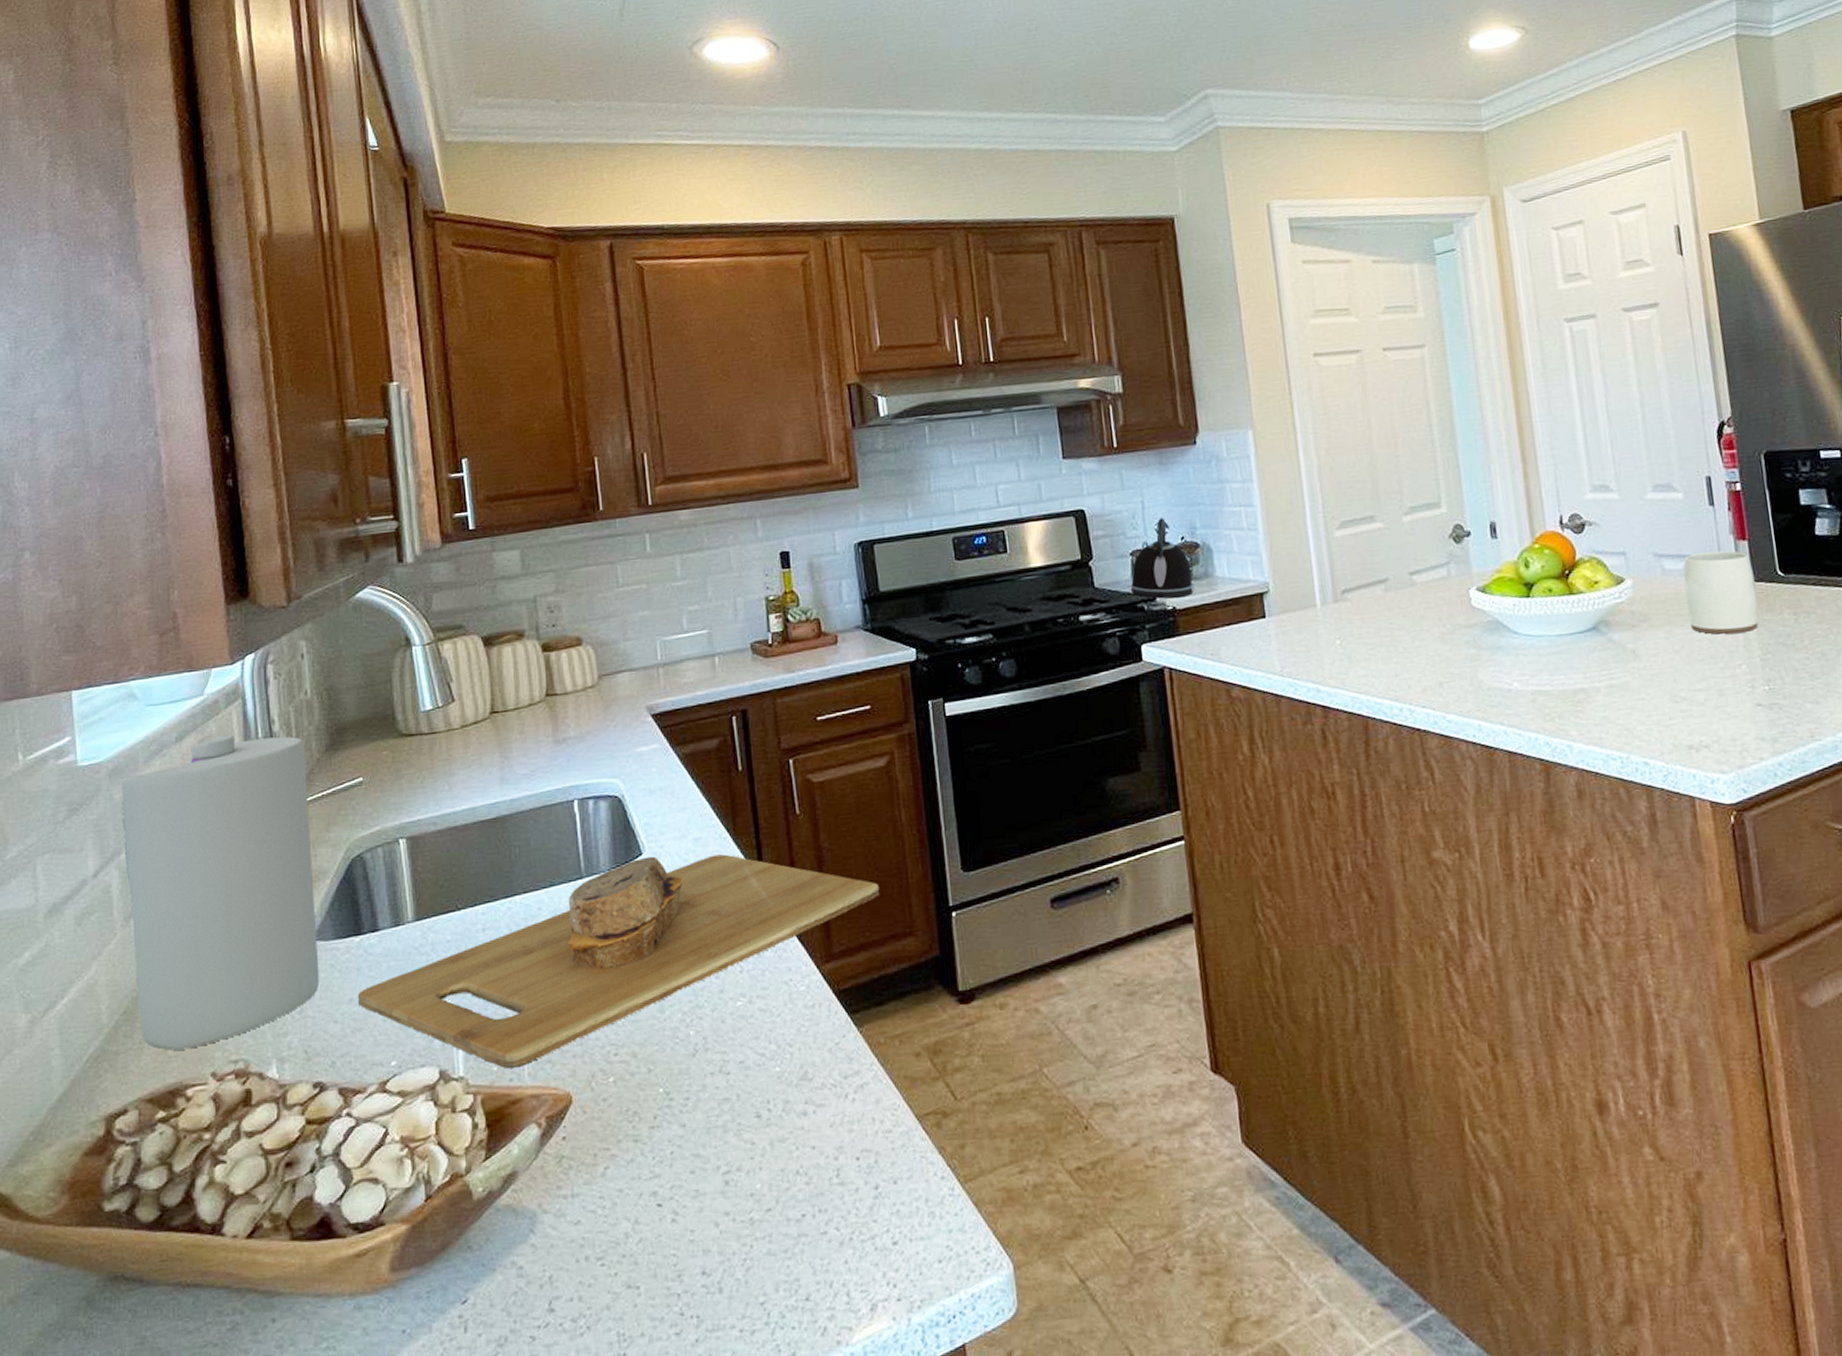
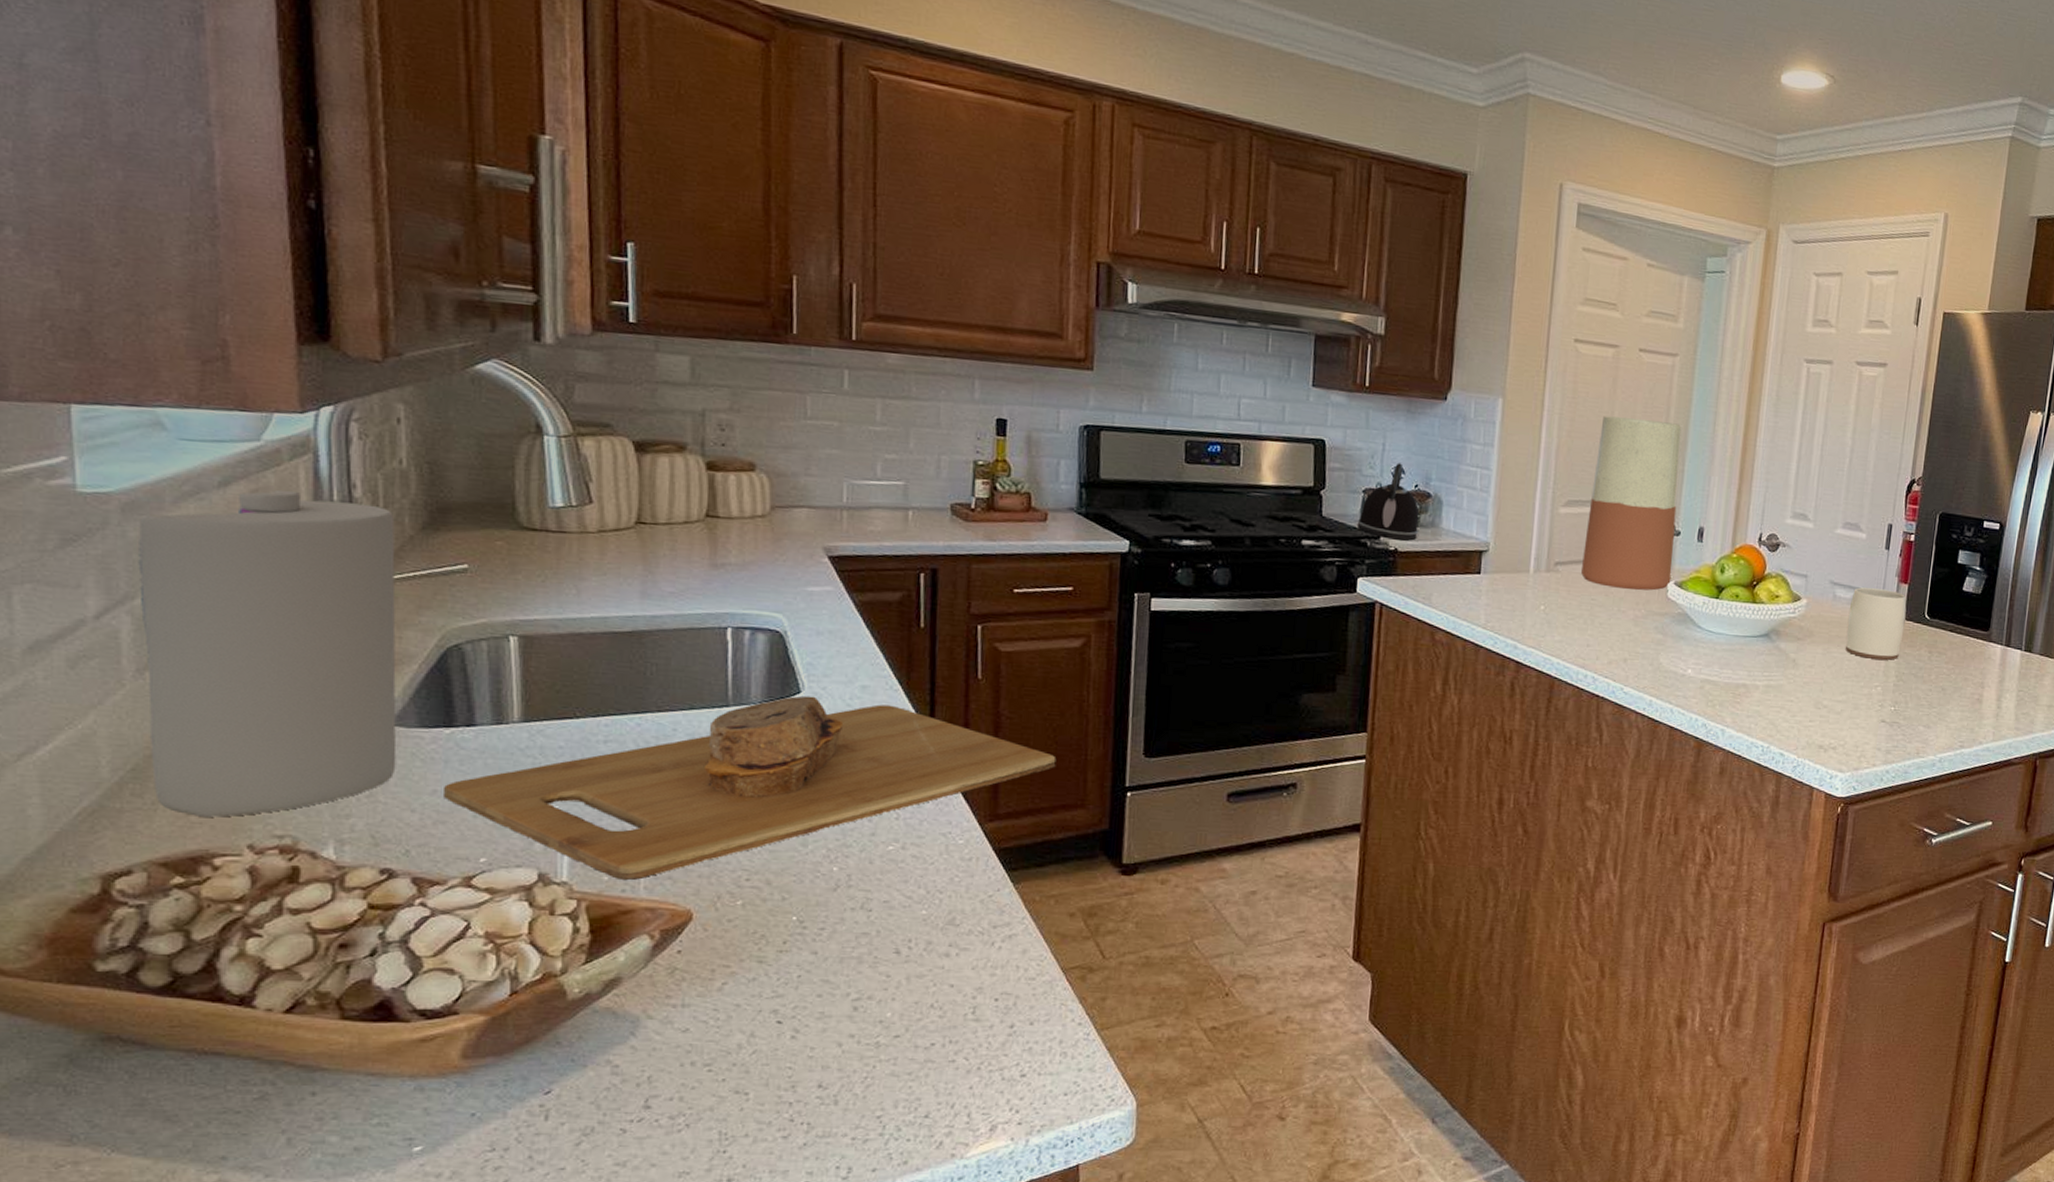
vase: none [1359,416,1472,607] -> present [1580,416,1683,591]

